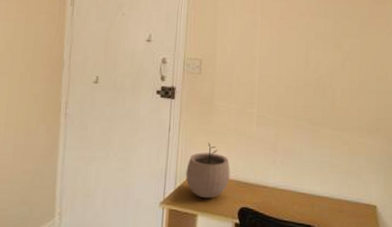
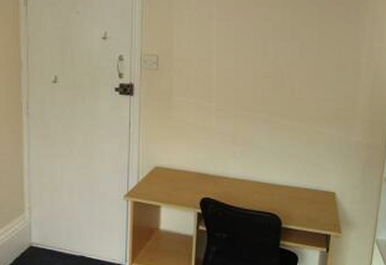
plant pot: present [186,143,230,199] -> none [148,137,191,191]

